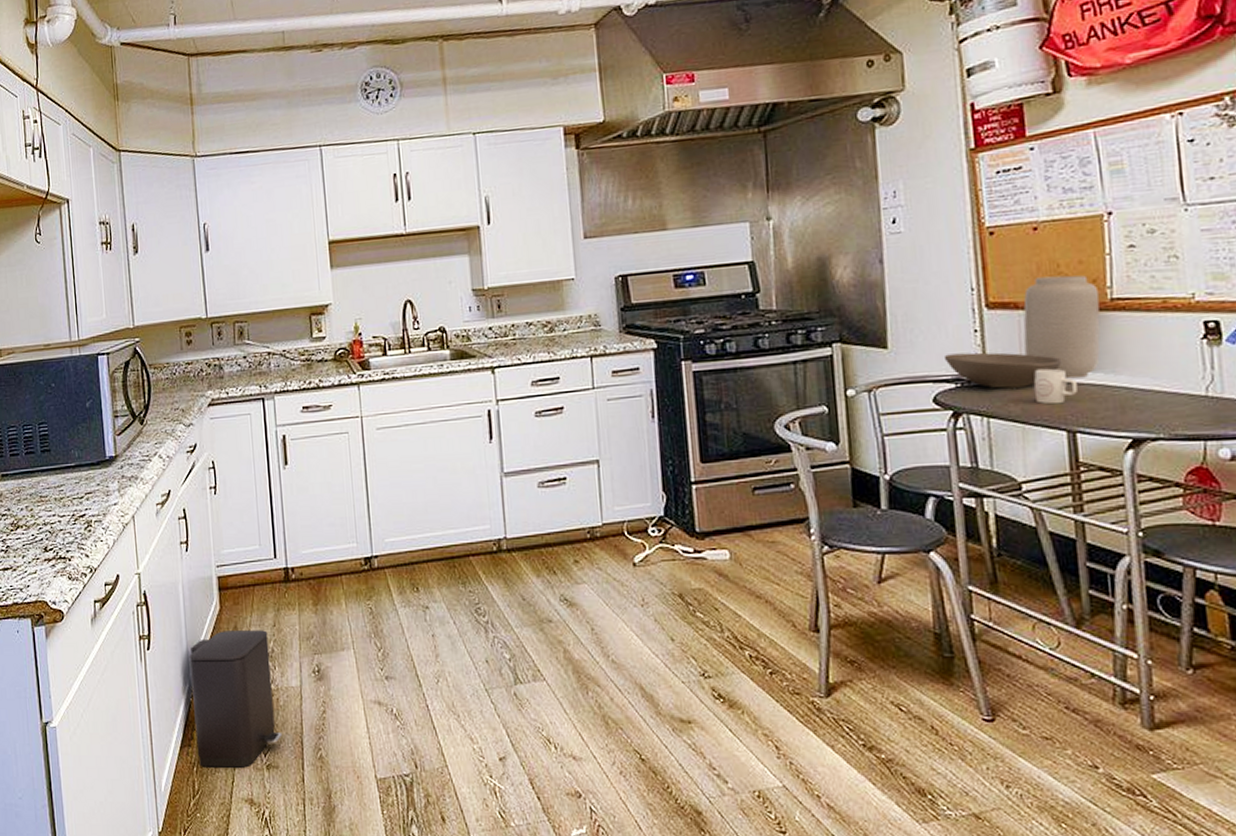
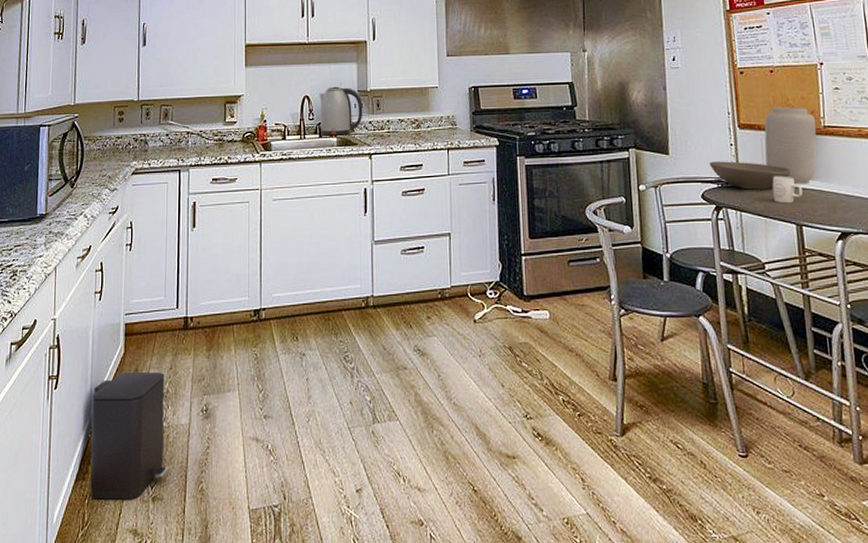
kettle: none [424,285,481,348] -> present [319,86,363,136]

